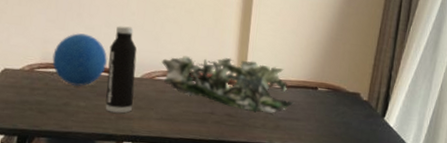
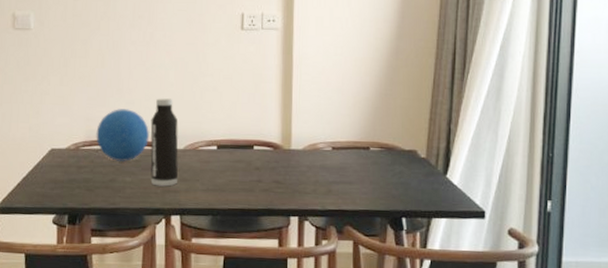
plant: present [161,56,294,113] -> none [204,122,345,178]

